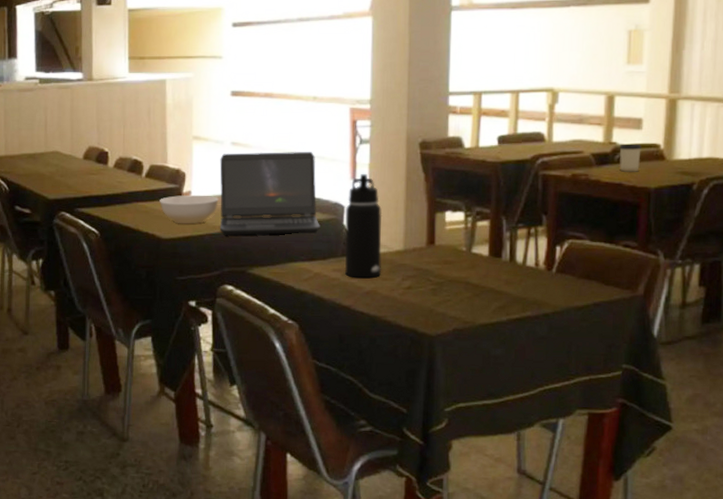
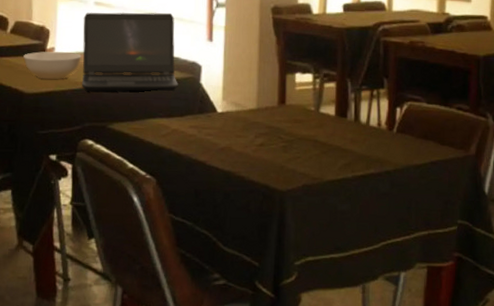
water bottle: present [344,174,382,280] -> none [200,36,237,137]
cup: present [619,144,642,172] -> none [451,15,471,41]

